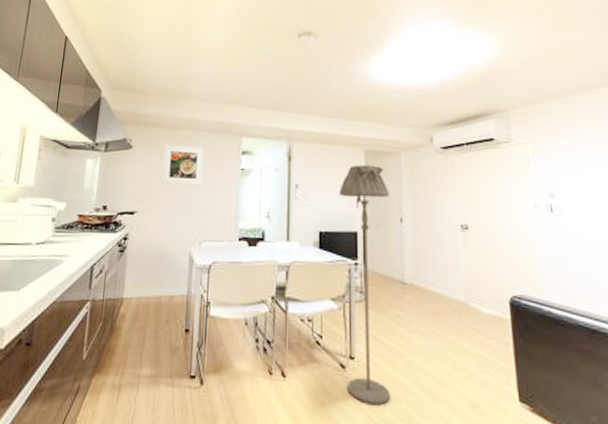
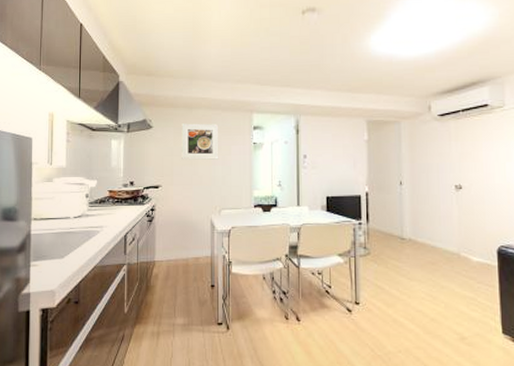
floor lamp: present [339,165,391,406] -> none [344,134,391,341]

